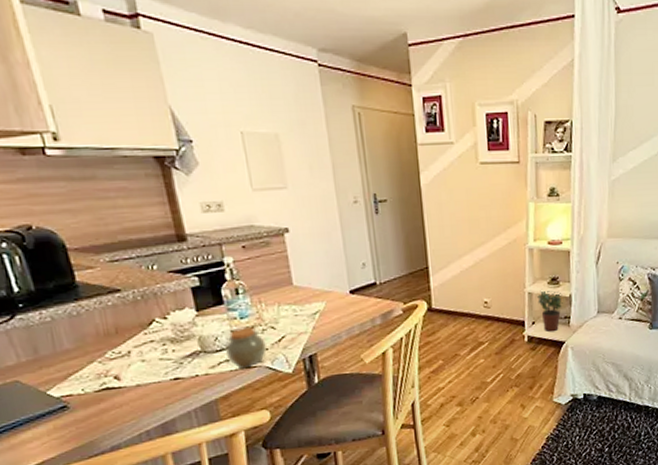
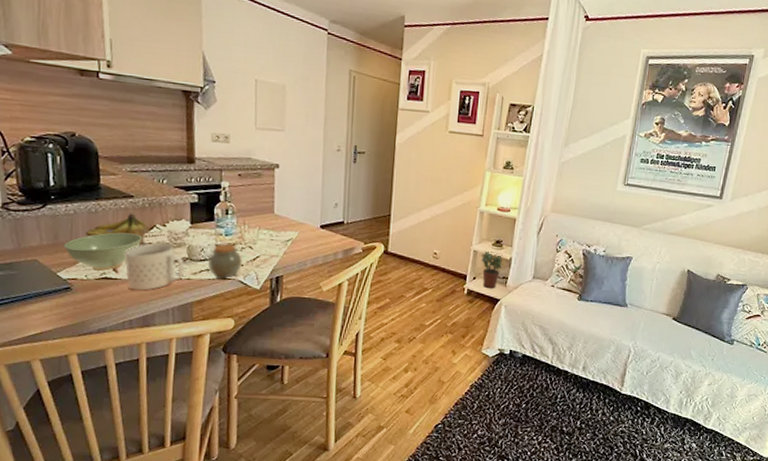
bowl: none [46,332,142,382] -> present [63,232,143,271]
fruit: none [71,309,149,346] -> present [86,213,147,246]
mug: none [123,338,201,397] -> present [124,243,185,291]

